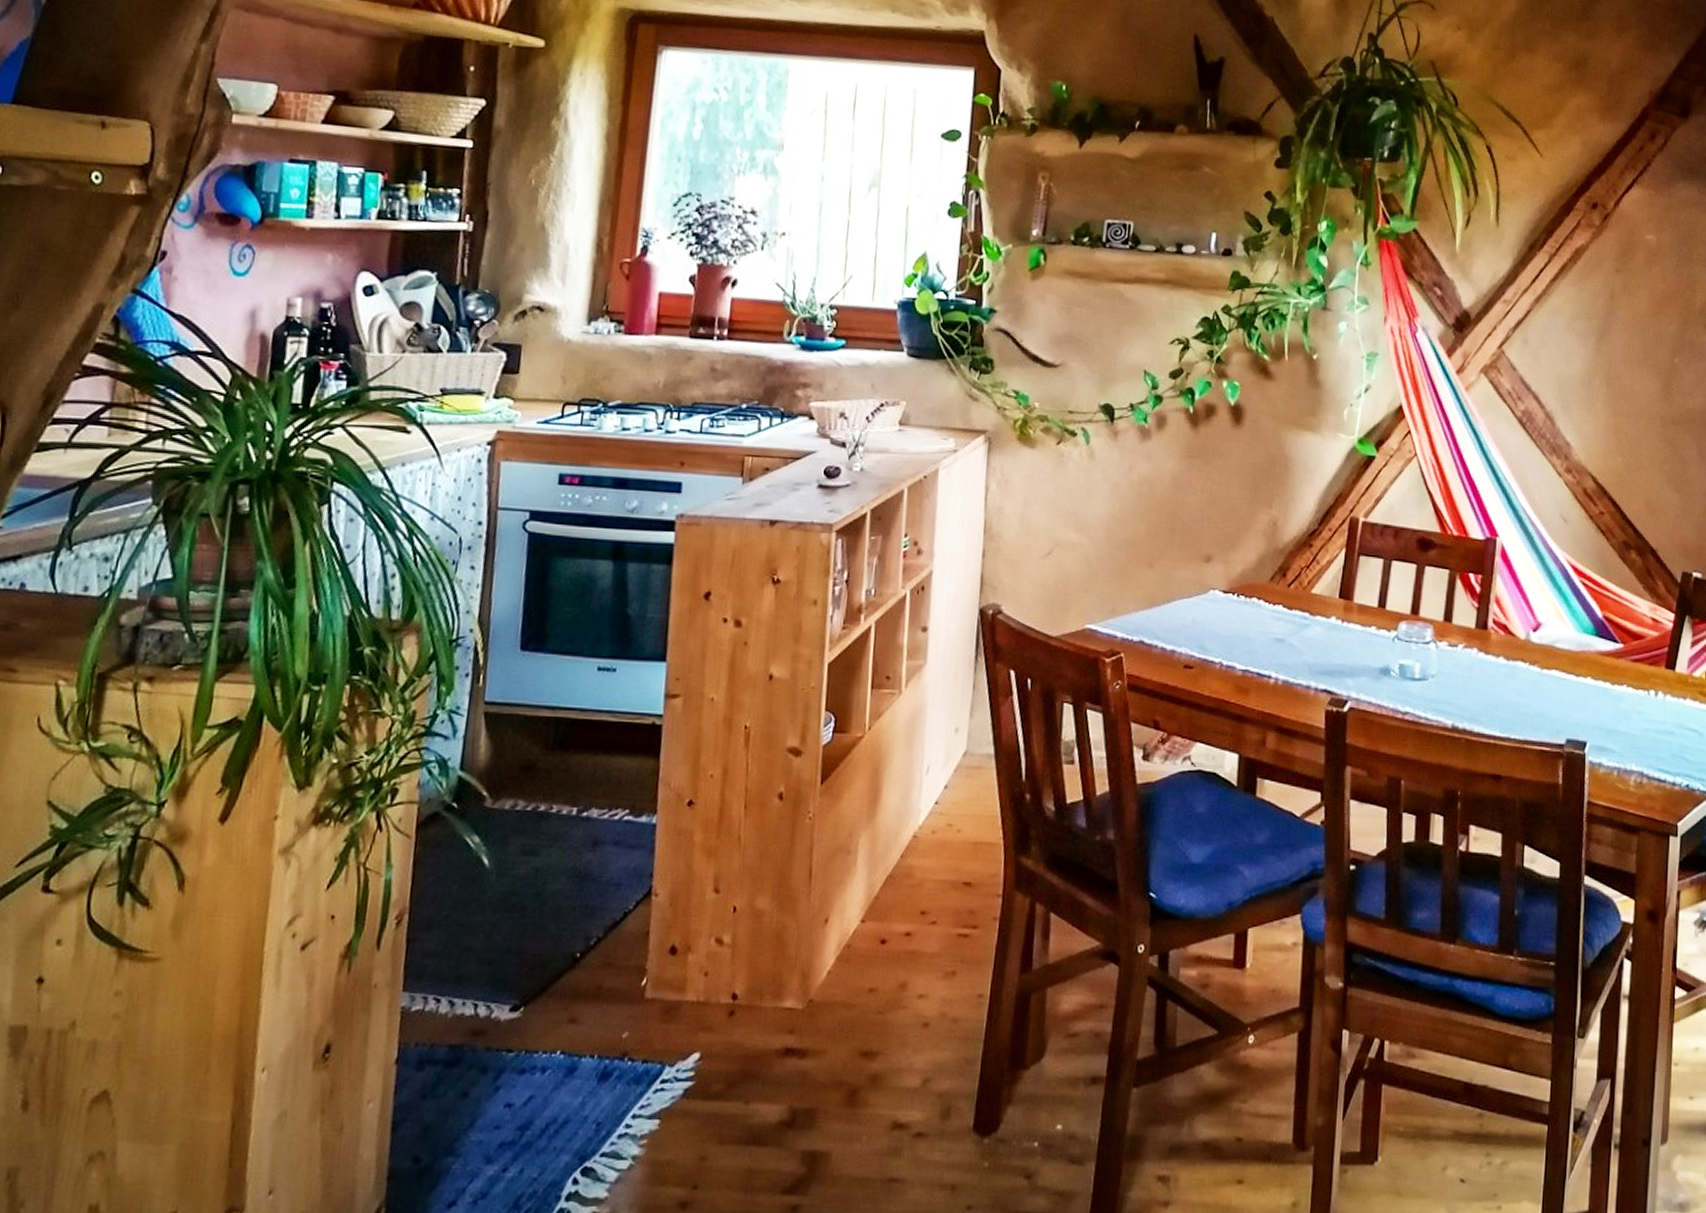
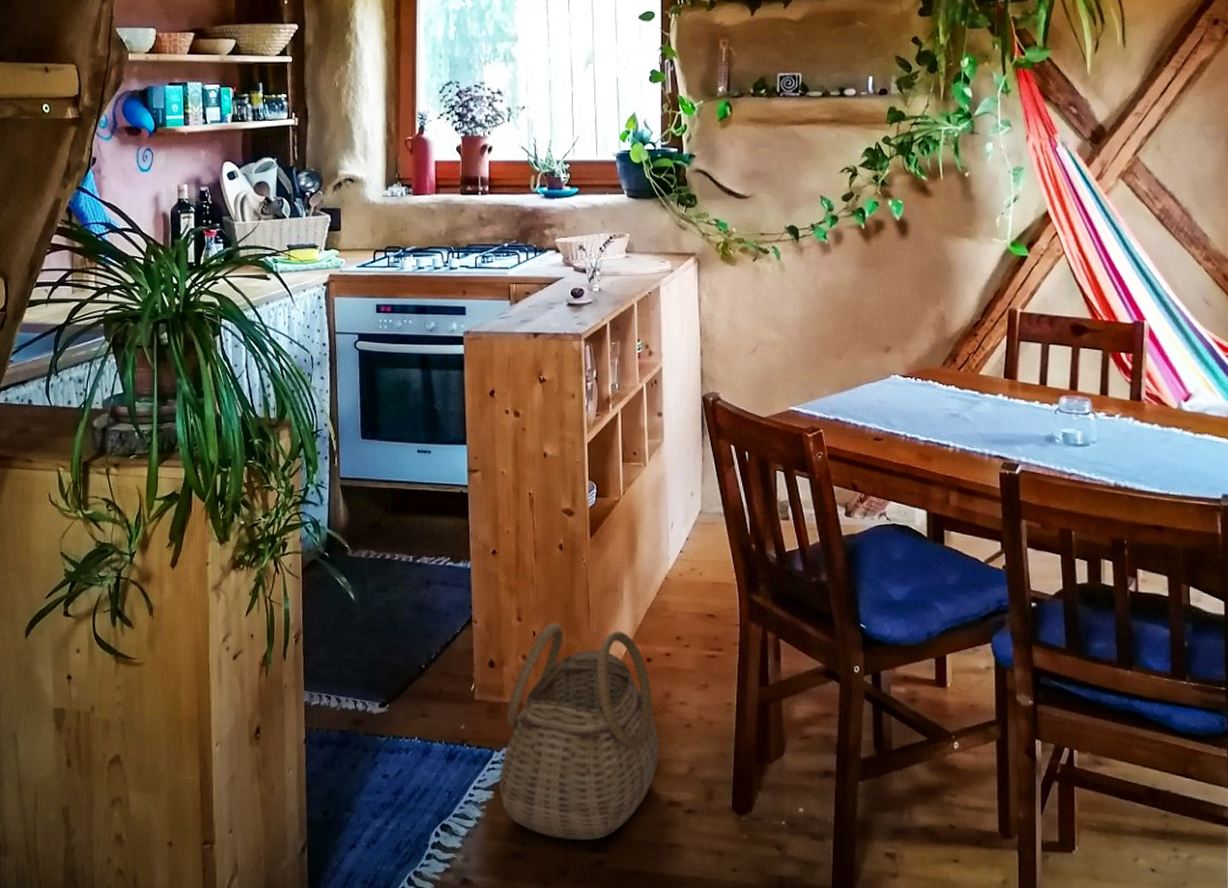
basket: none [667,894,888,1180] -> present [499,622,660,841]

